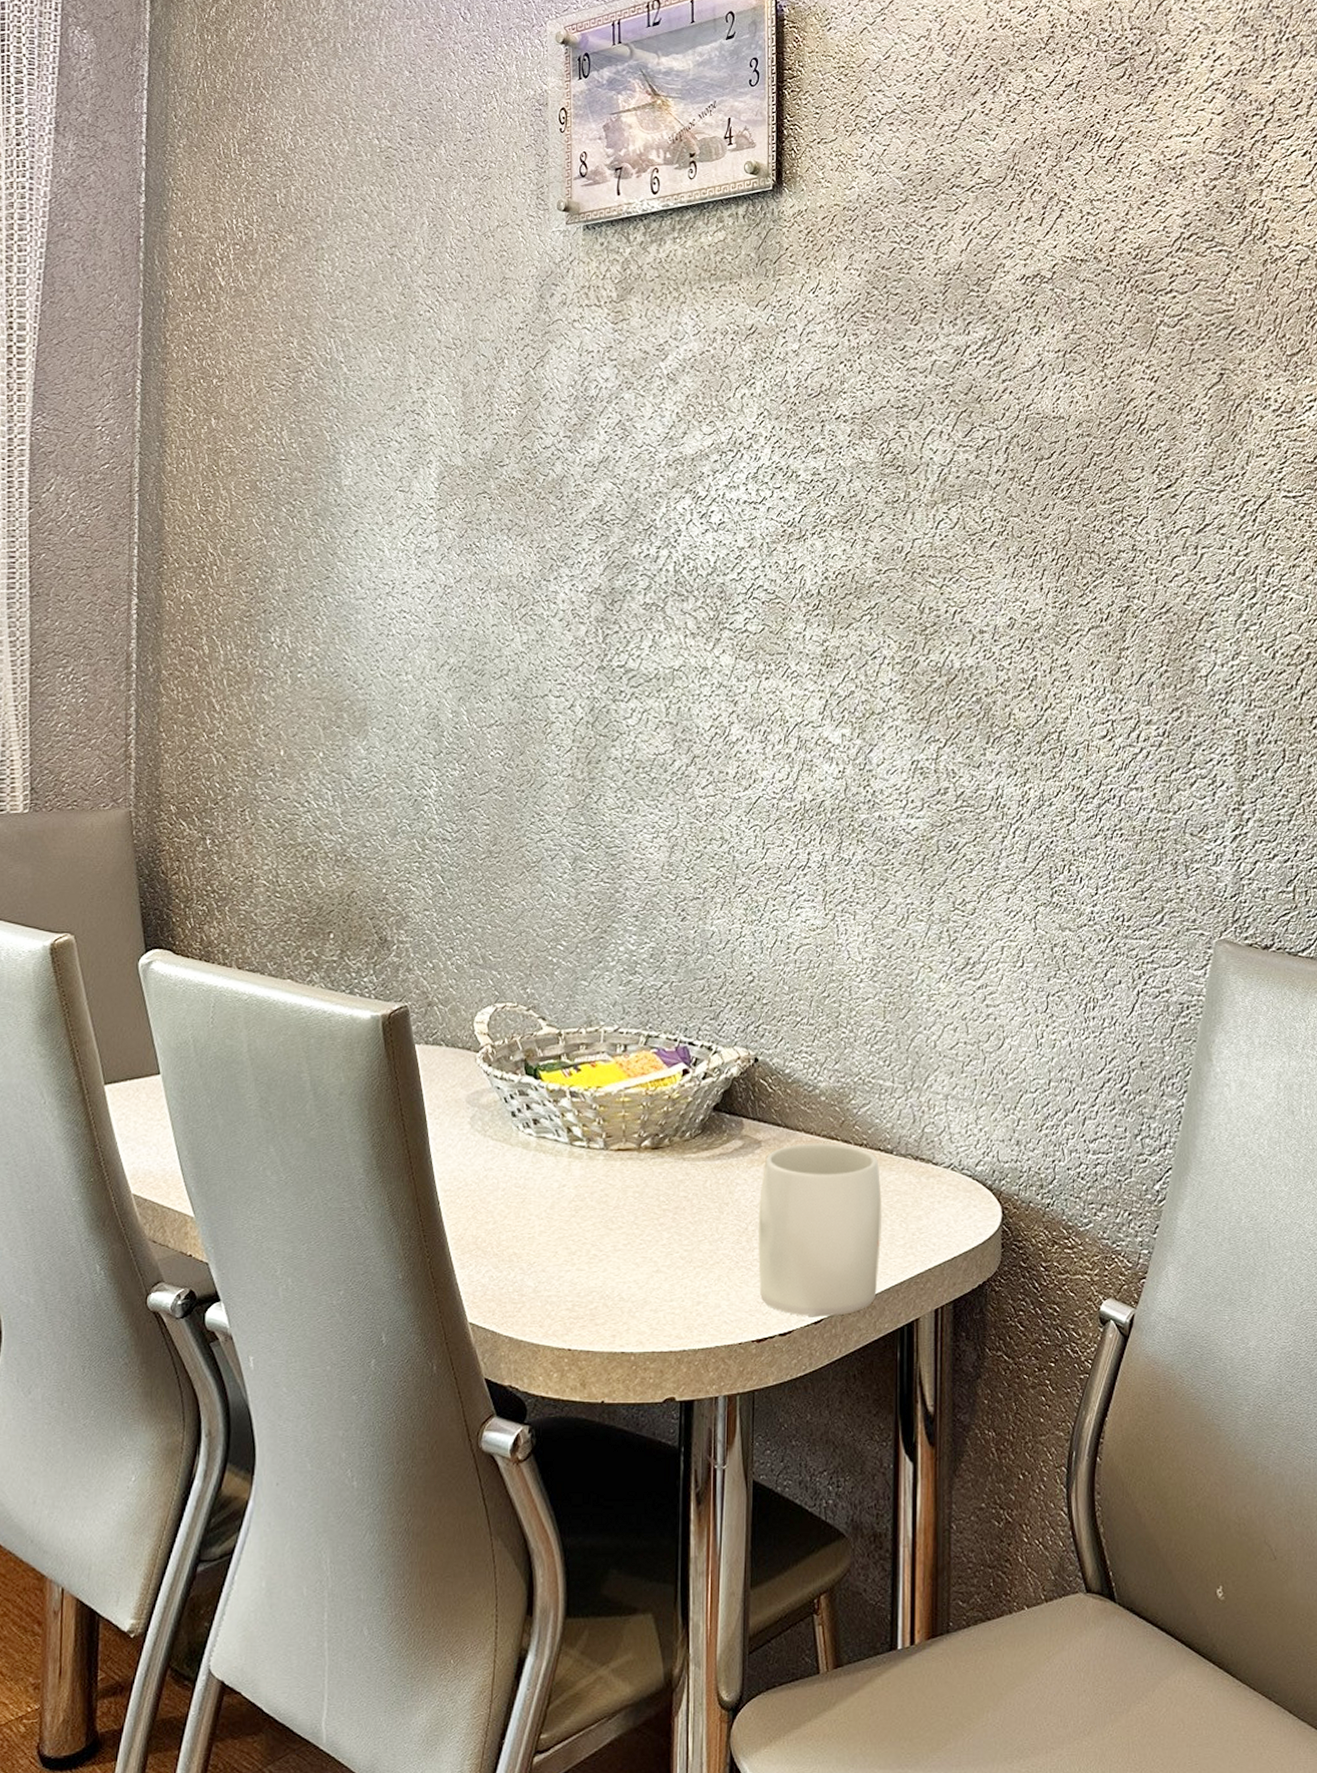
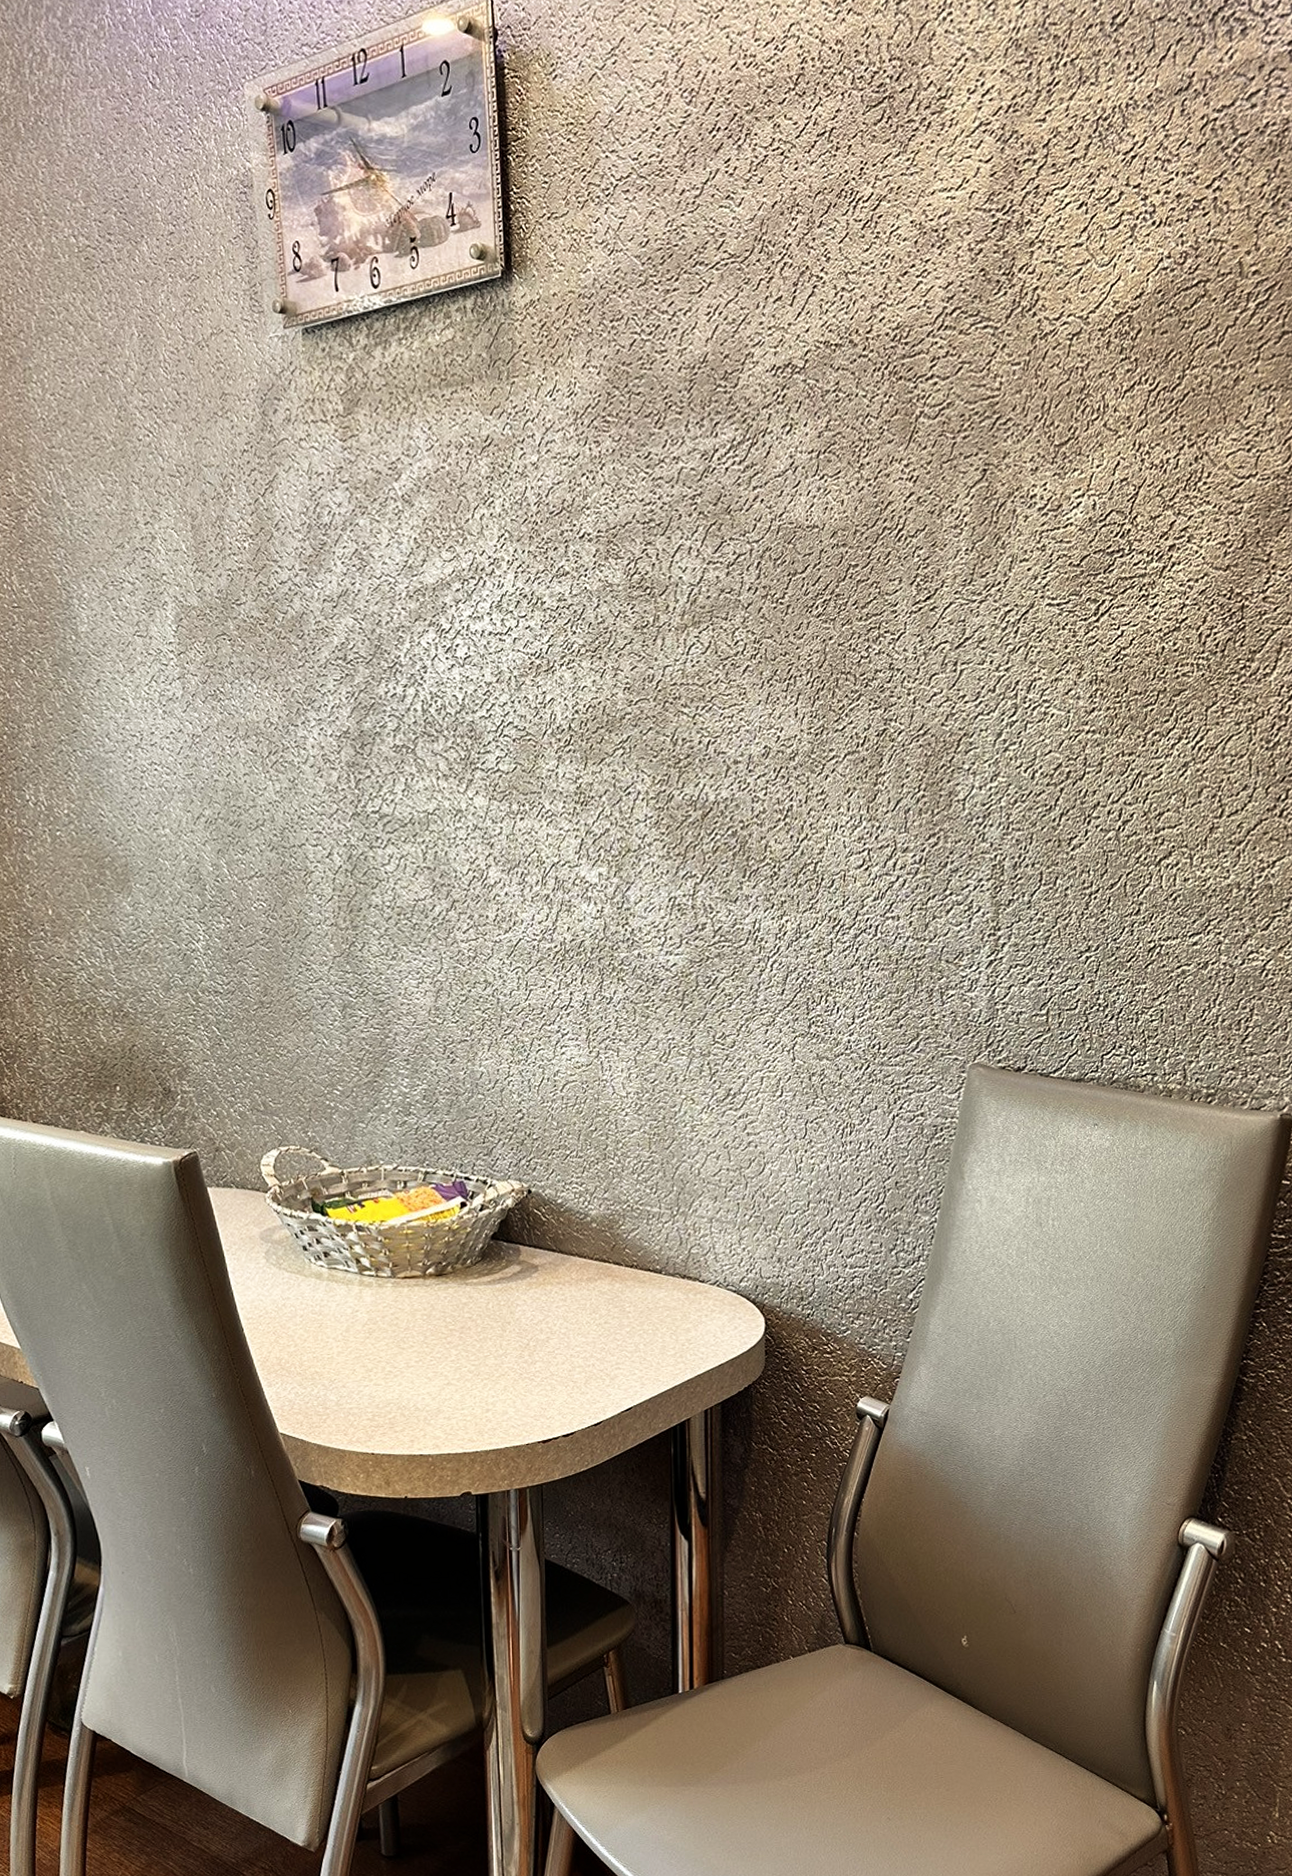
mug: present [757,1143,883,1316] -> none [538,1265,654,1419]

